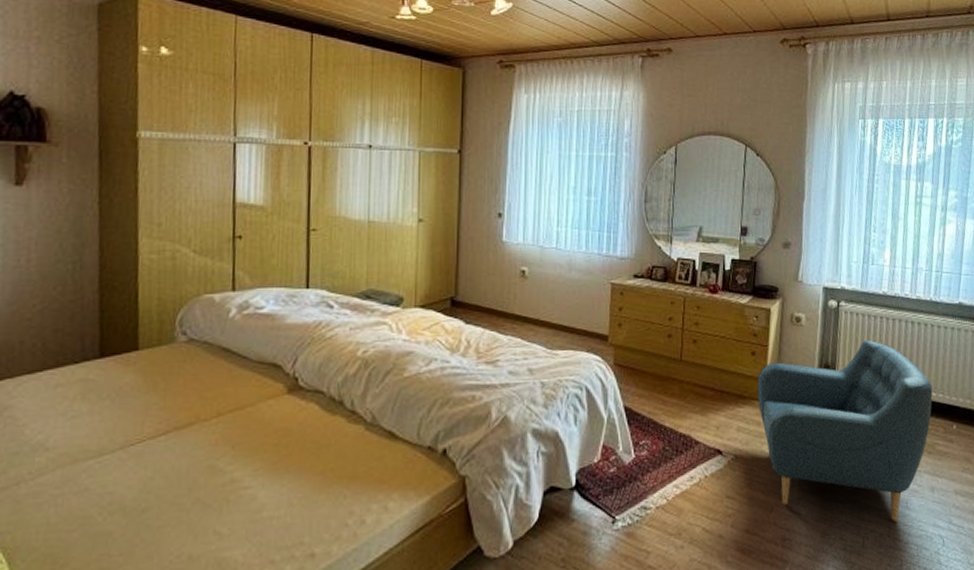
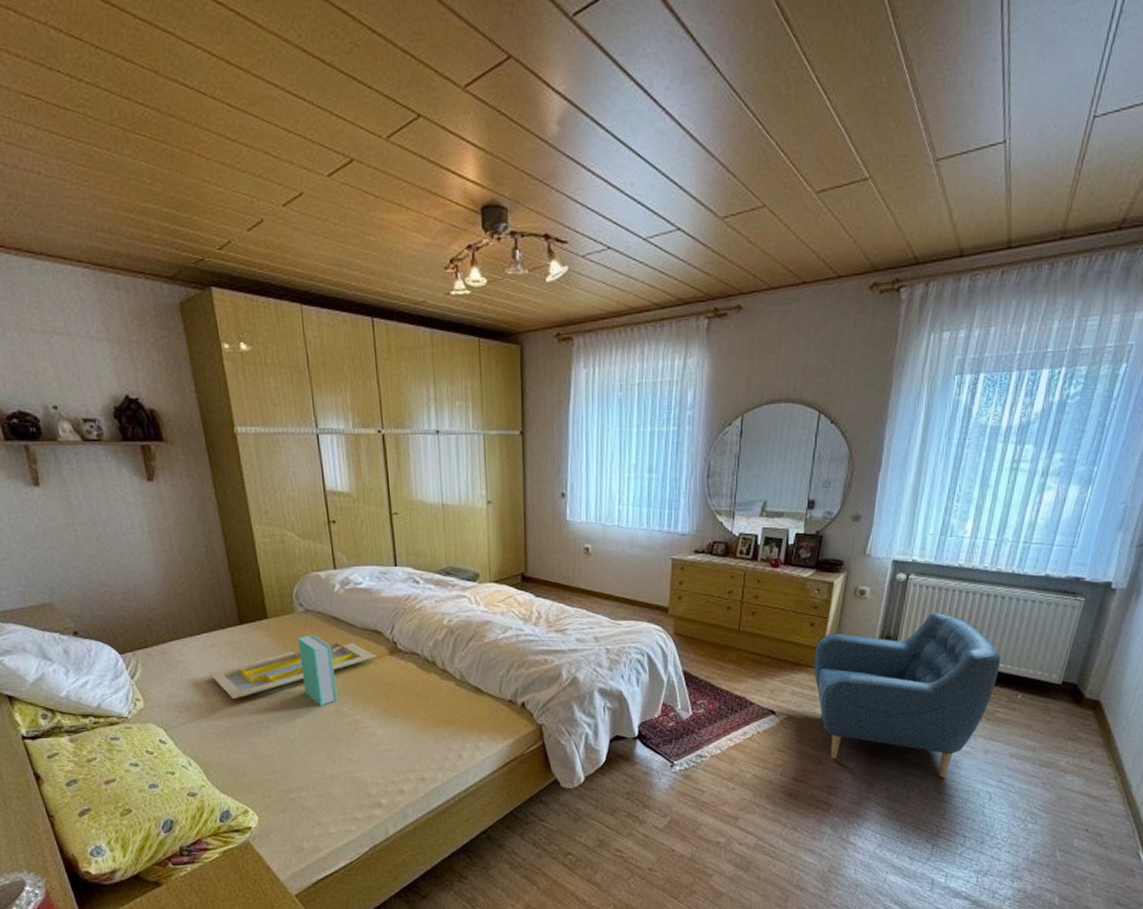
serving tray: none [44,378,271,455] -> present [209,642,377,698]
book: none [171,369,216,462] -> present [297,634,338,706]

